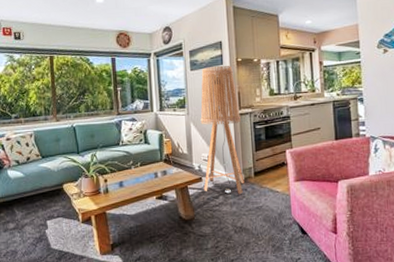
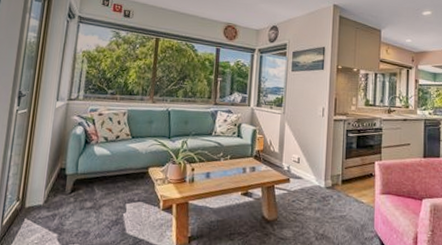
floor lamp: present [200,65,245,194] -> none [290,69,335,200]

